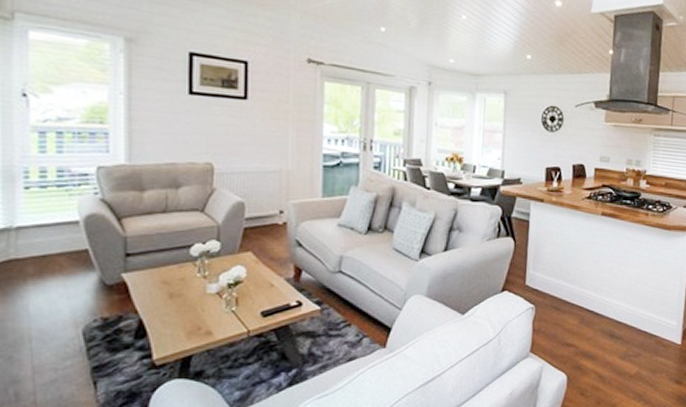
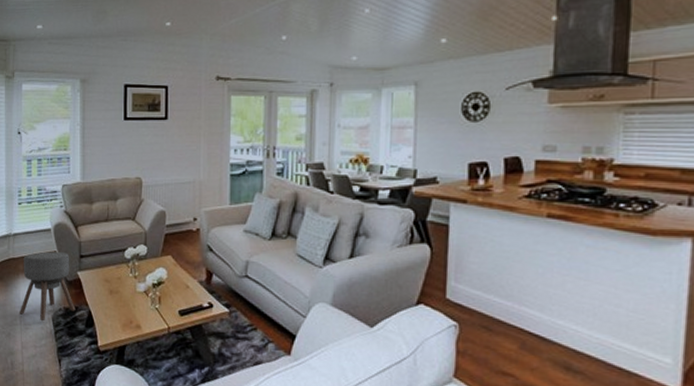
ottoman: none [27,249,119,337] -> present [18,251,76,322]

